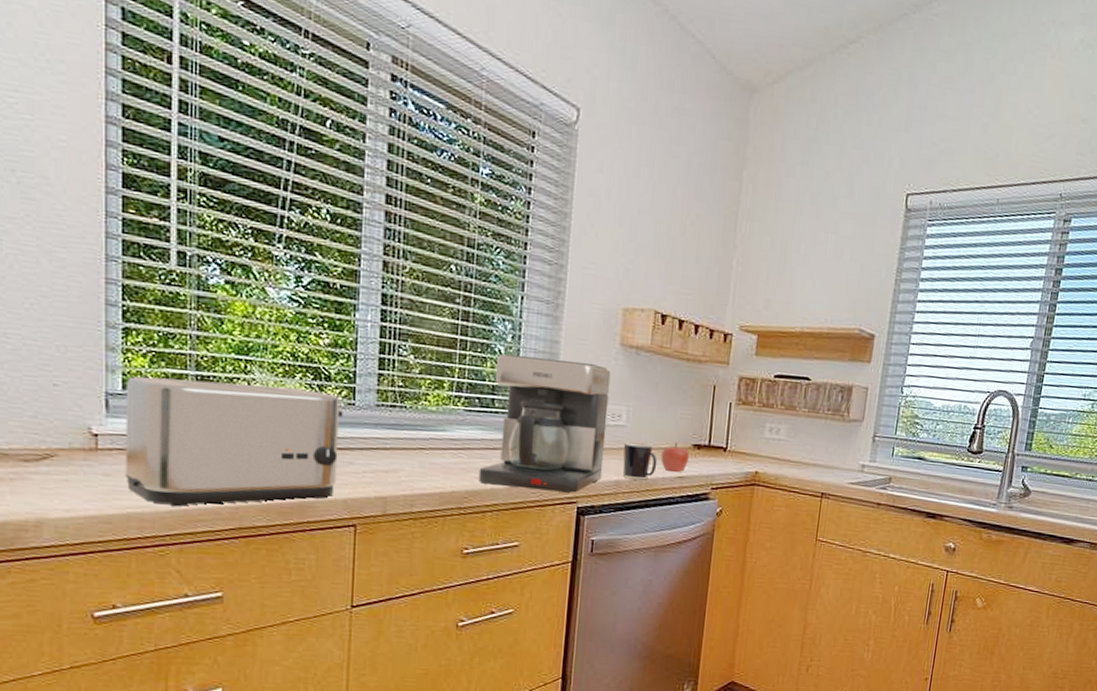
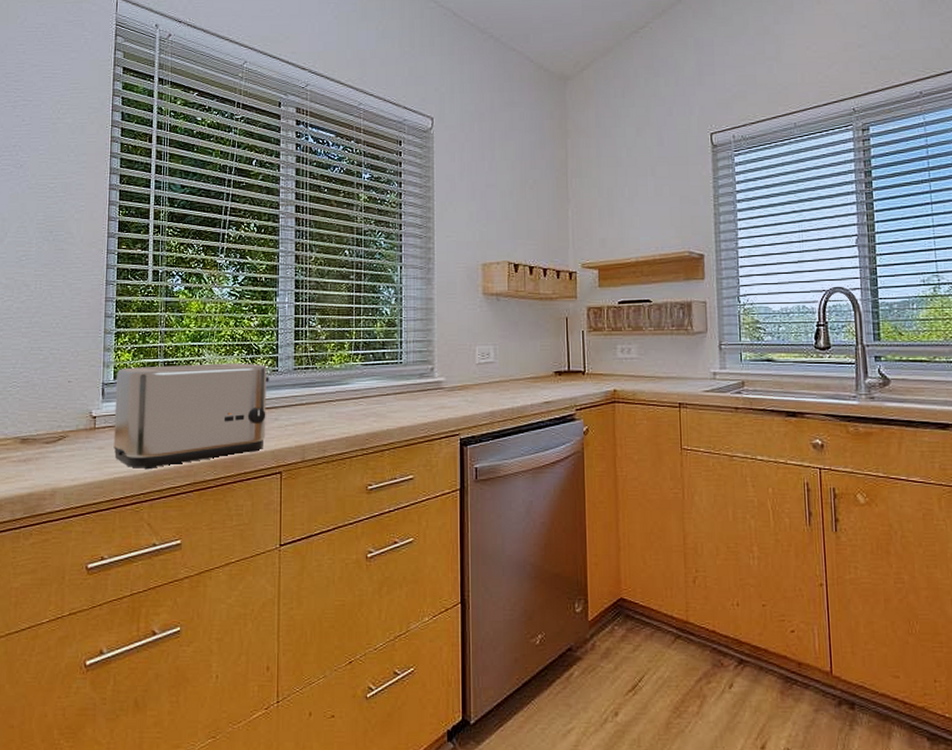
coffee maker: present [478,354,611,493] -> none [376,313,479,427]
mug: present [622,442,658,480] -> none [494,376,525,409]
fruit: present [660,442,689,473] -> none [527,372,552,399]

